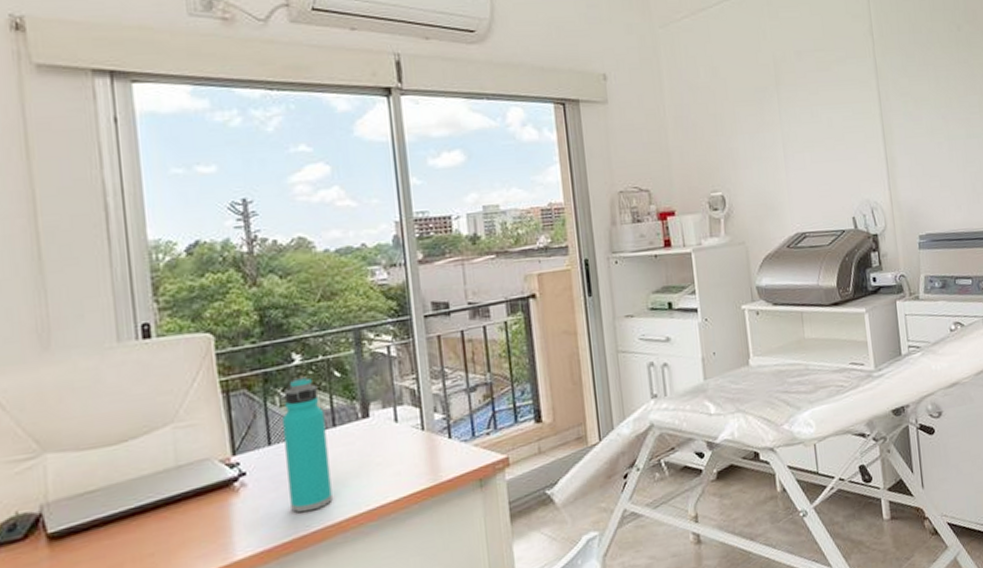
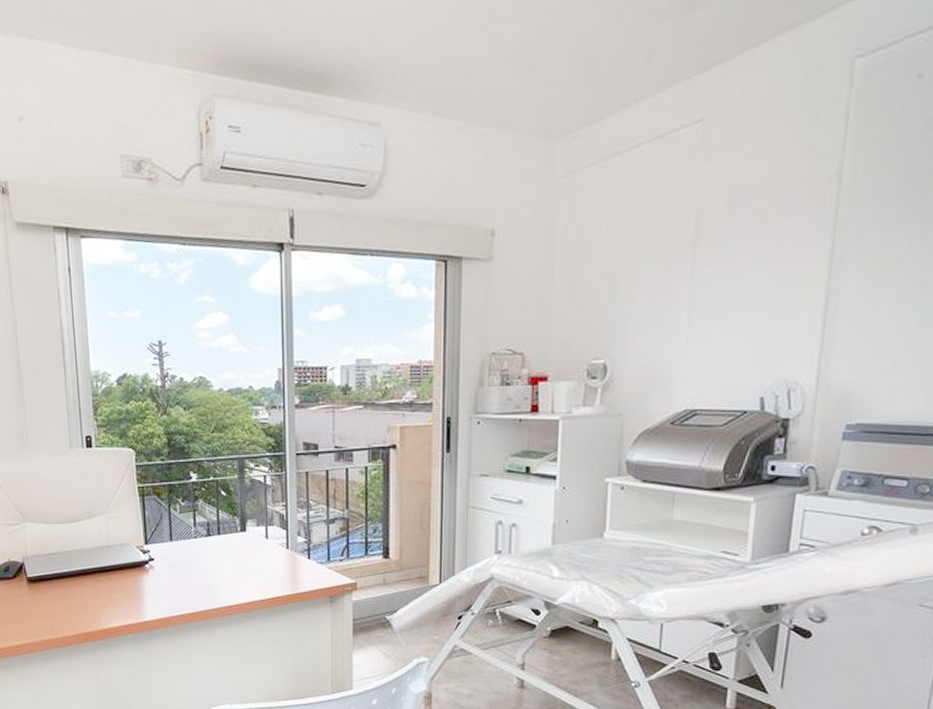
water bottle: present [282,377,333,513] -> none [181,493,215,596]

